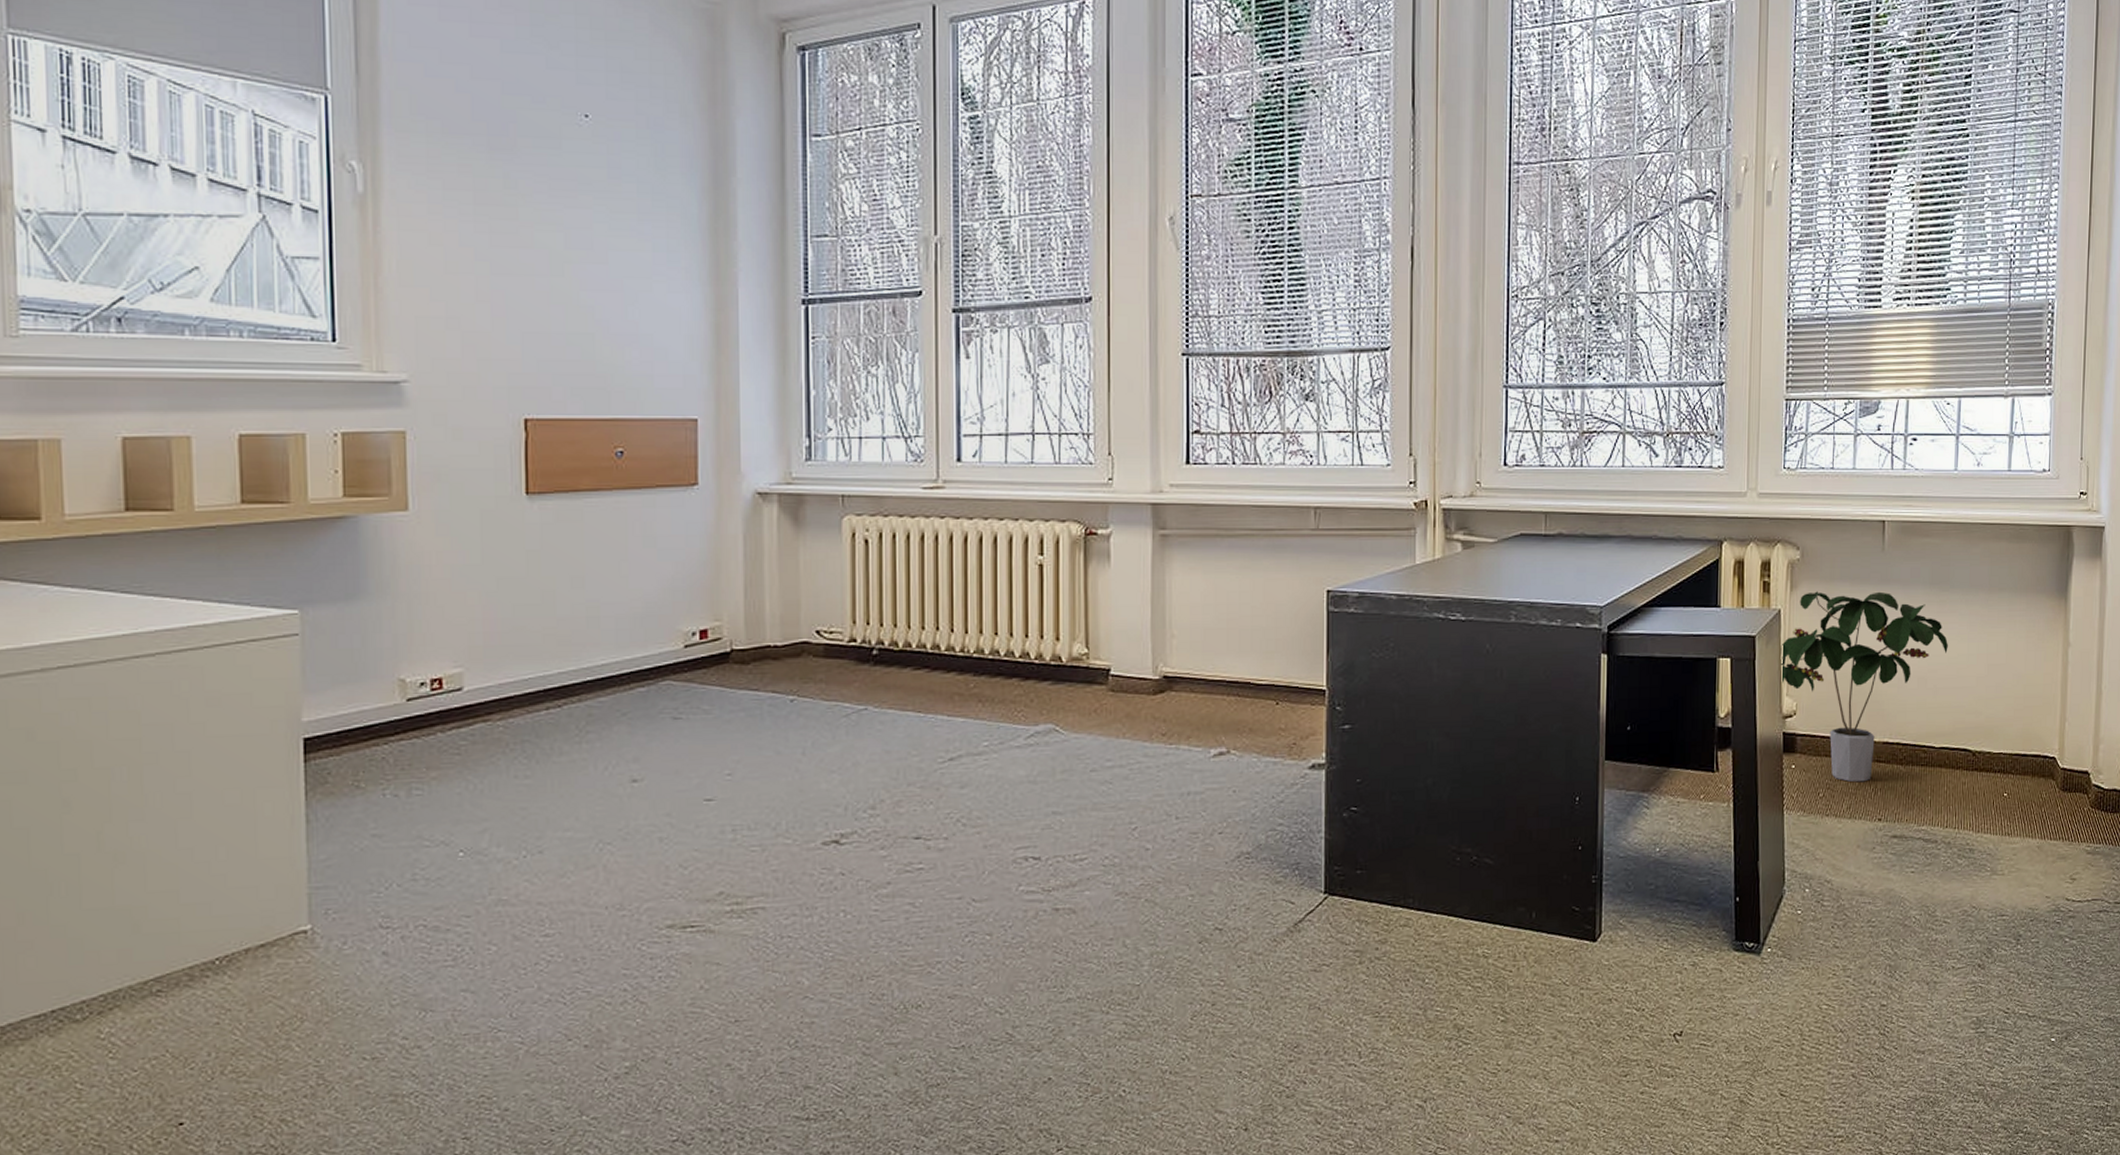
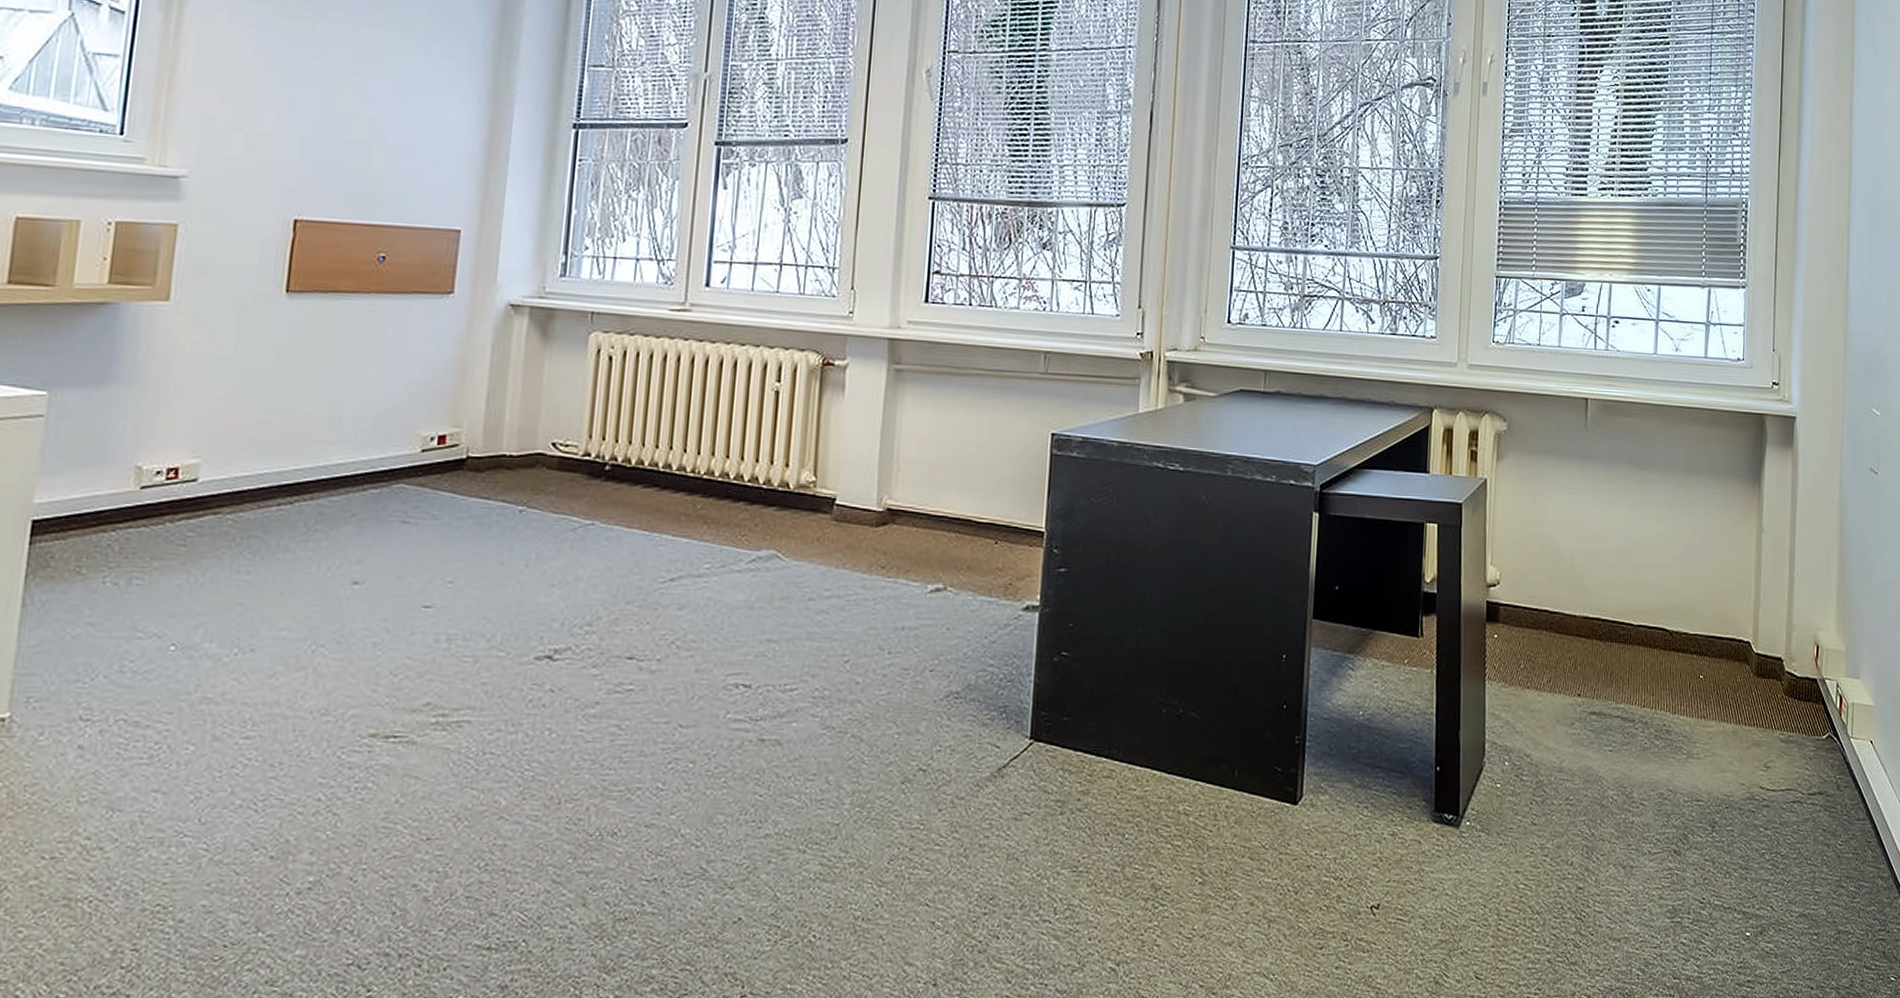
potted plant: present [1780,591,1948,782] -> none [1485,463,1647,656]

